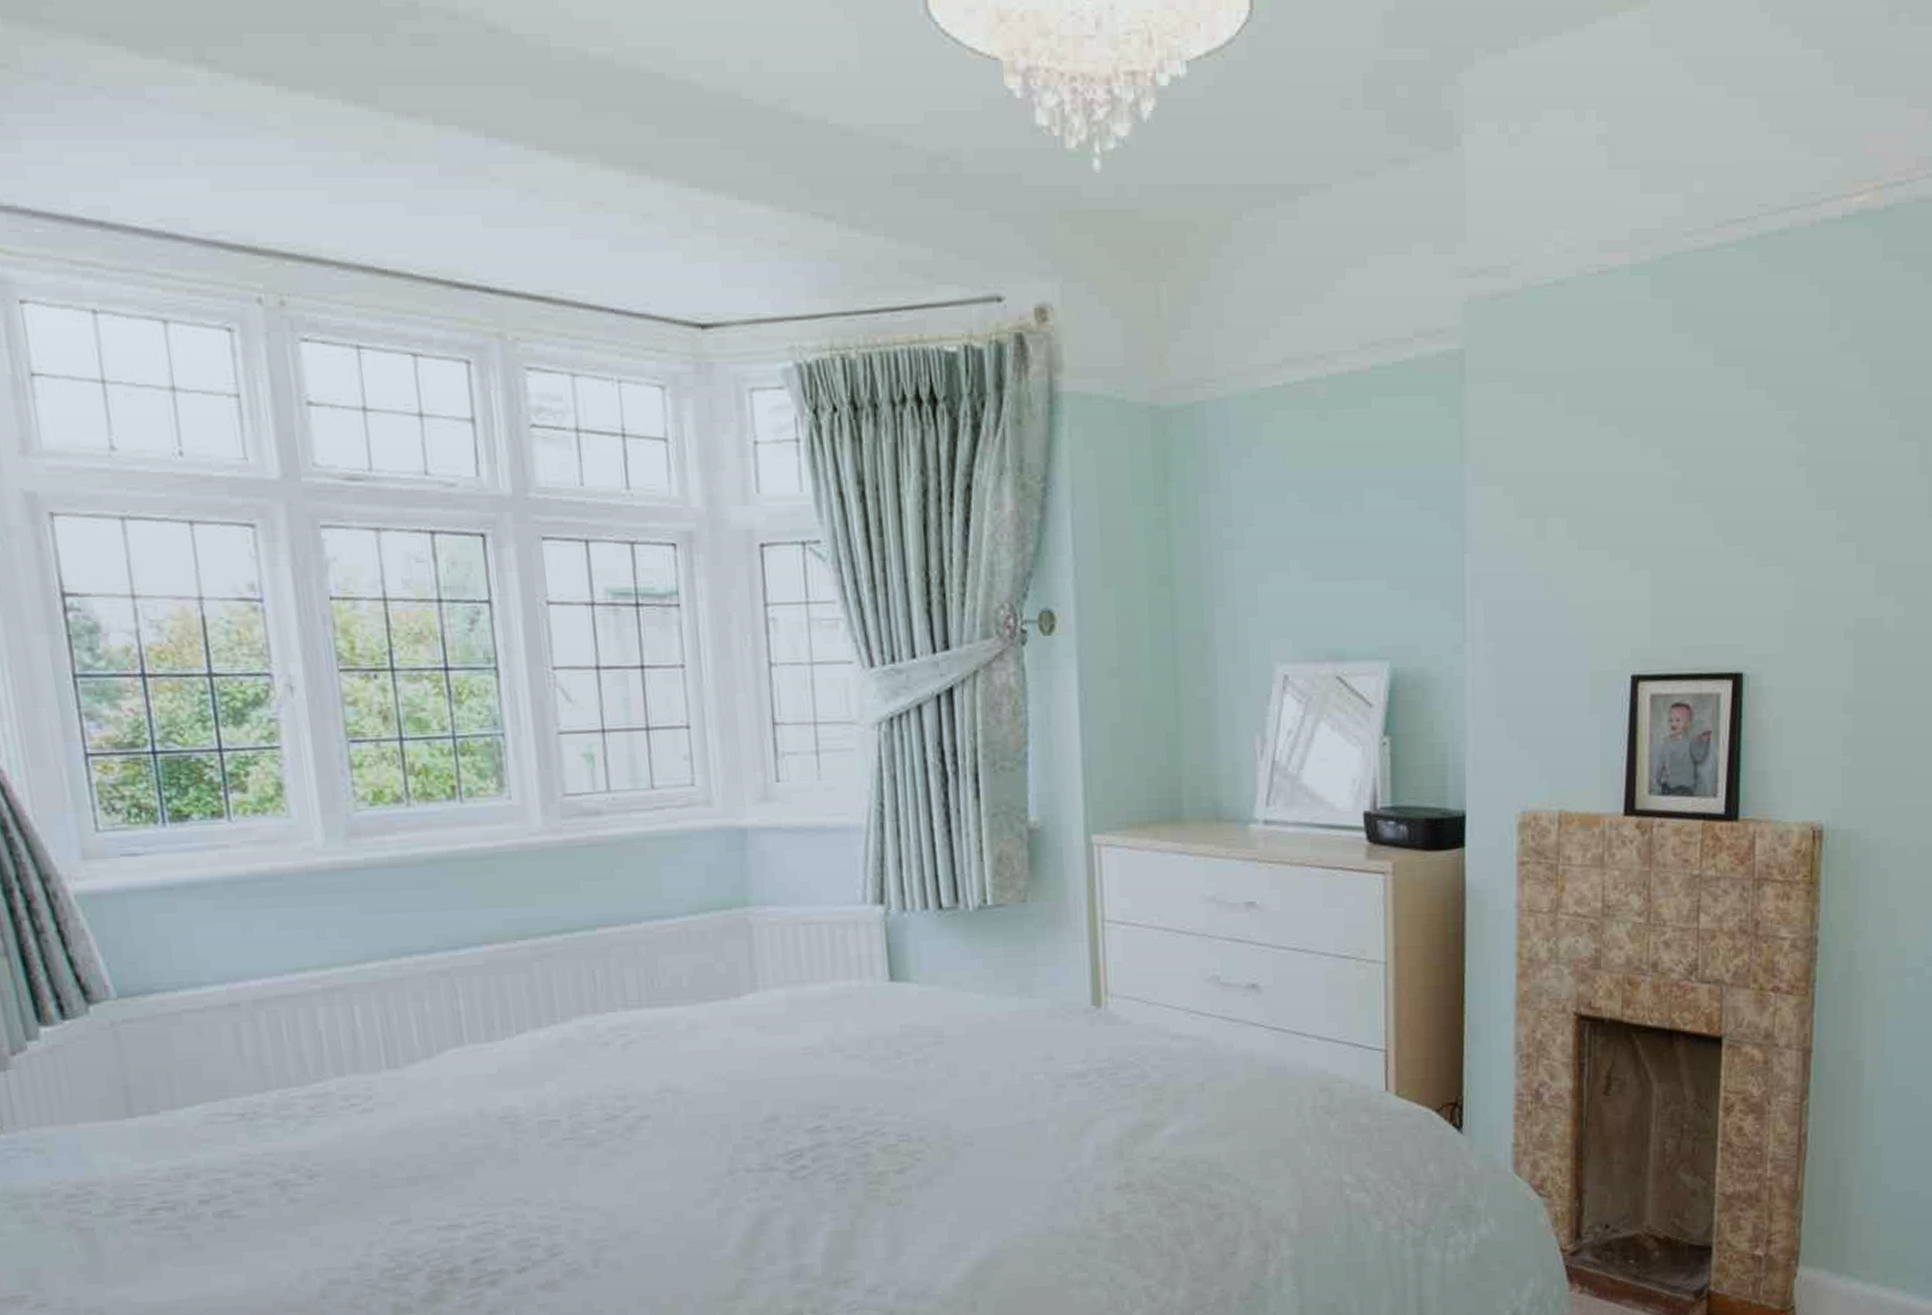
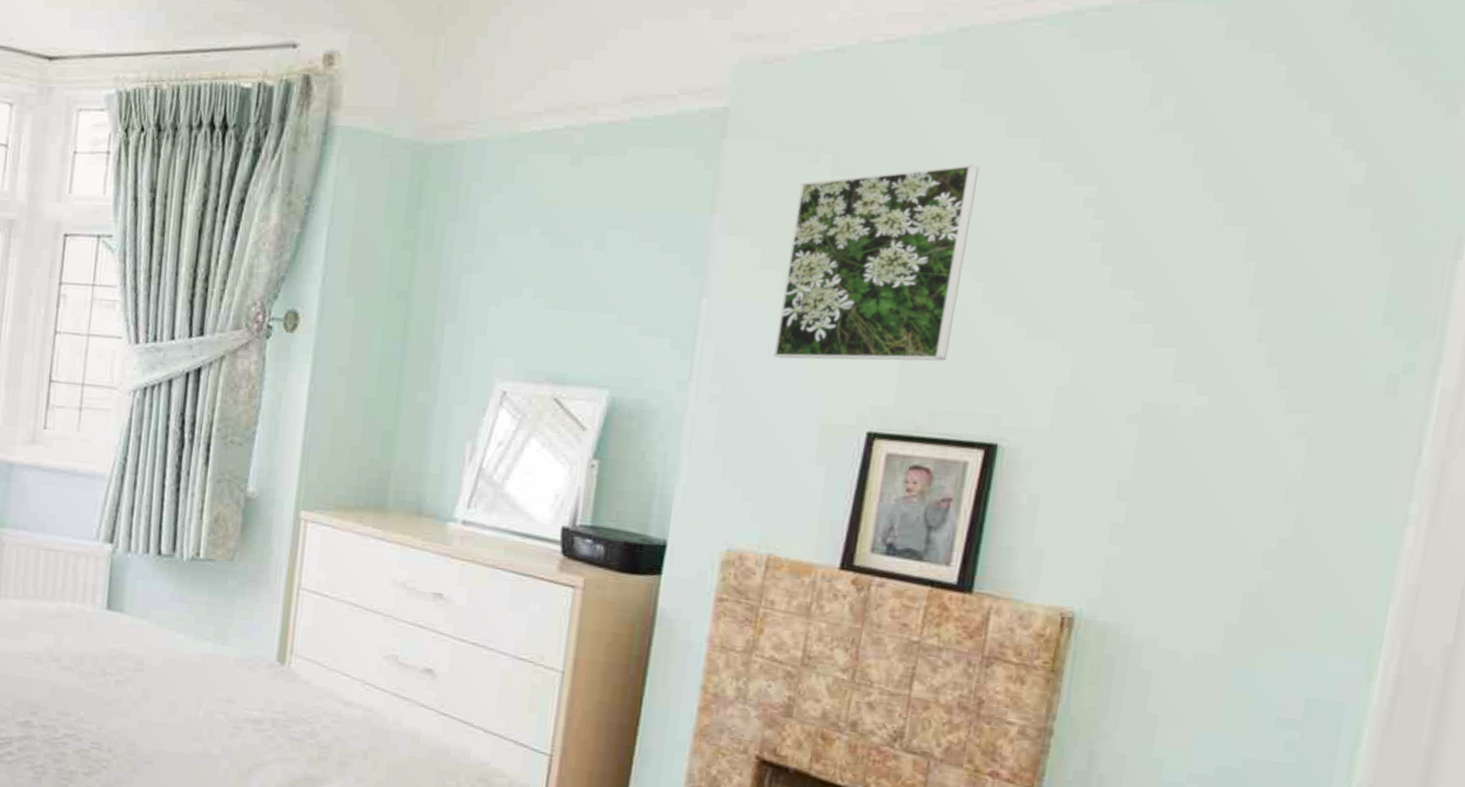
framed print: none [1538,396,1697,610] -> present [774,164,980,361]

